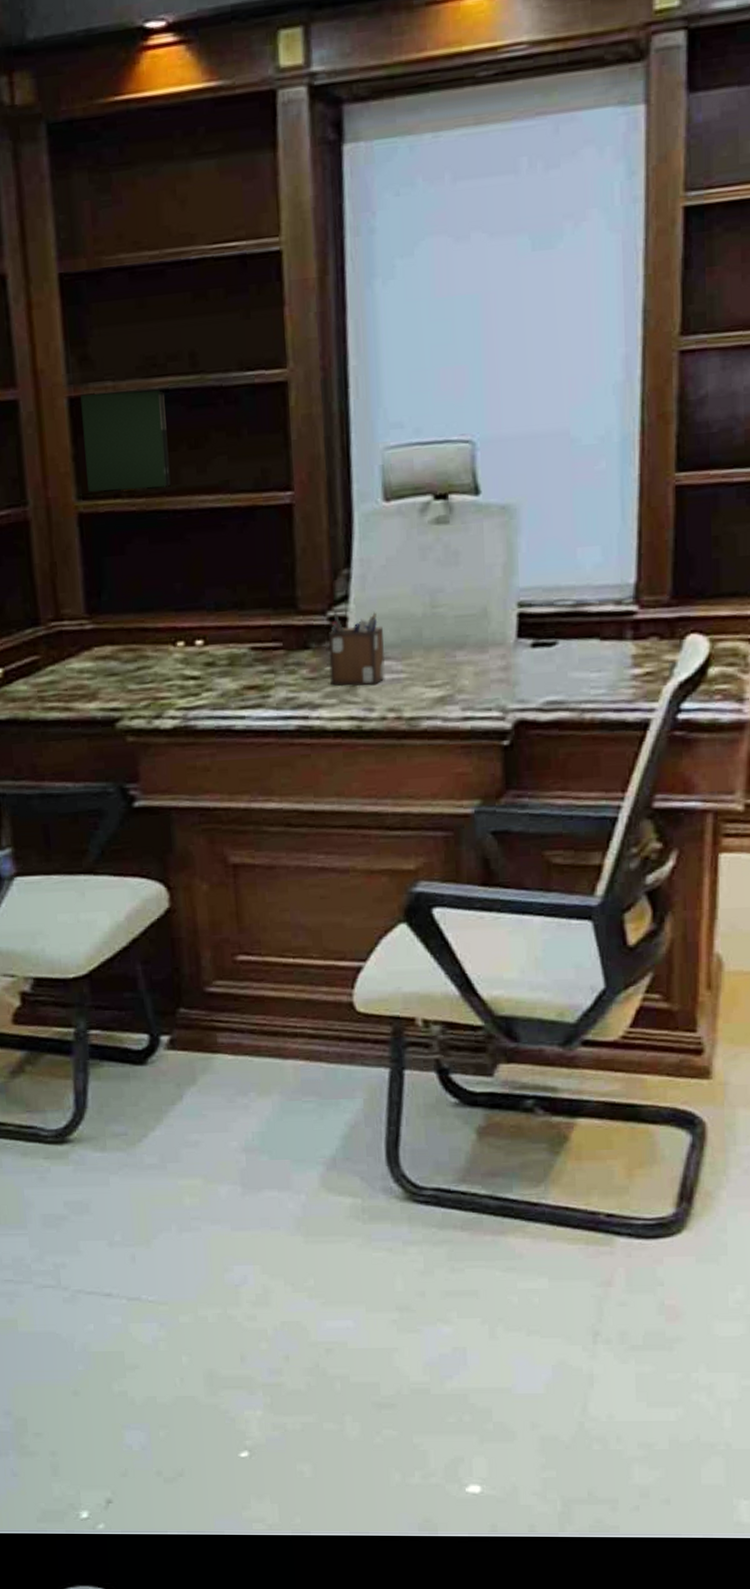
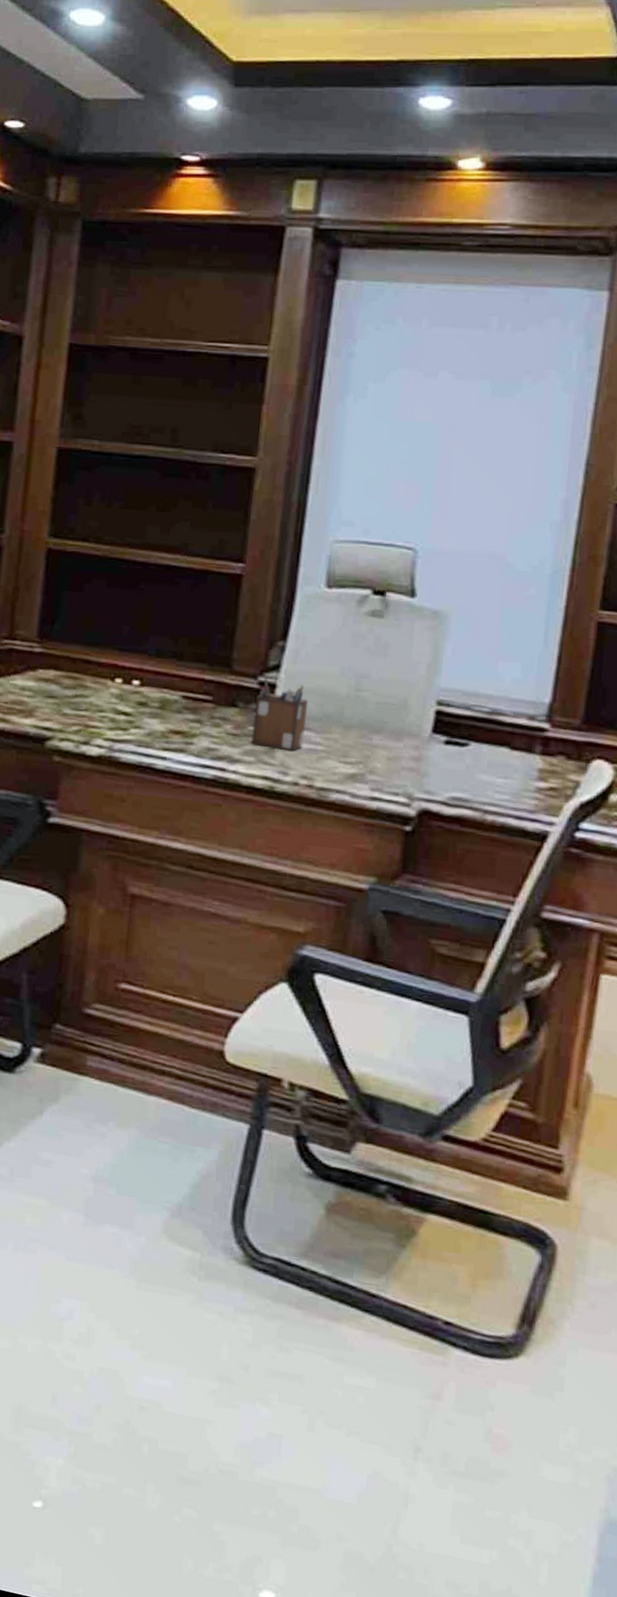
binder: present [80,389,171,492] -> none [60,447,145,540]

